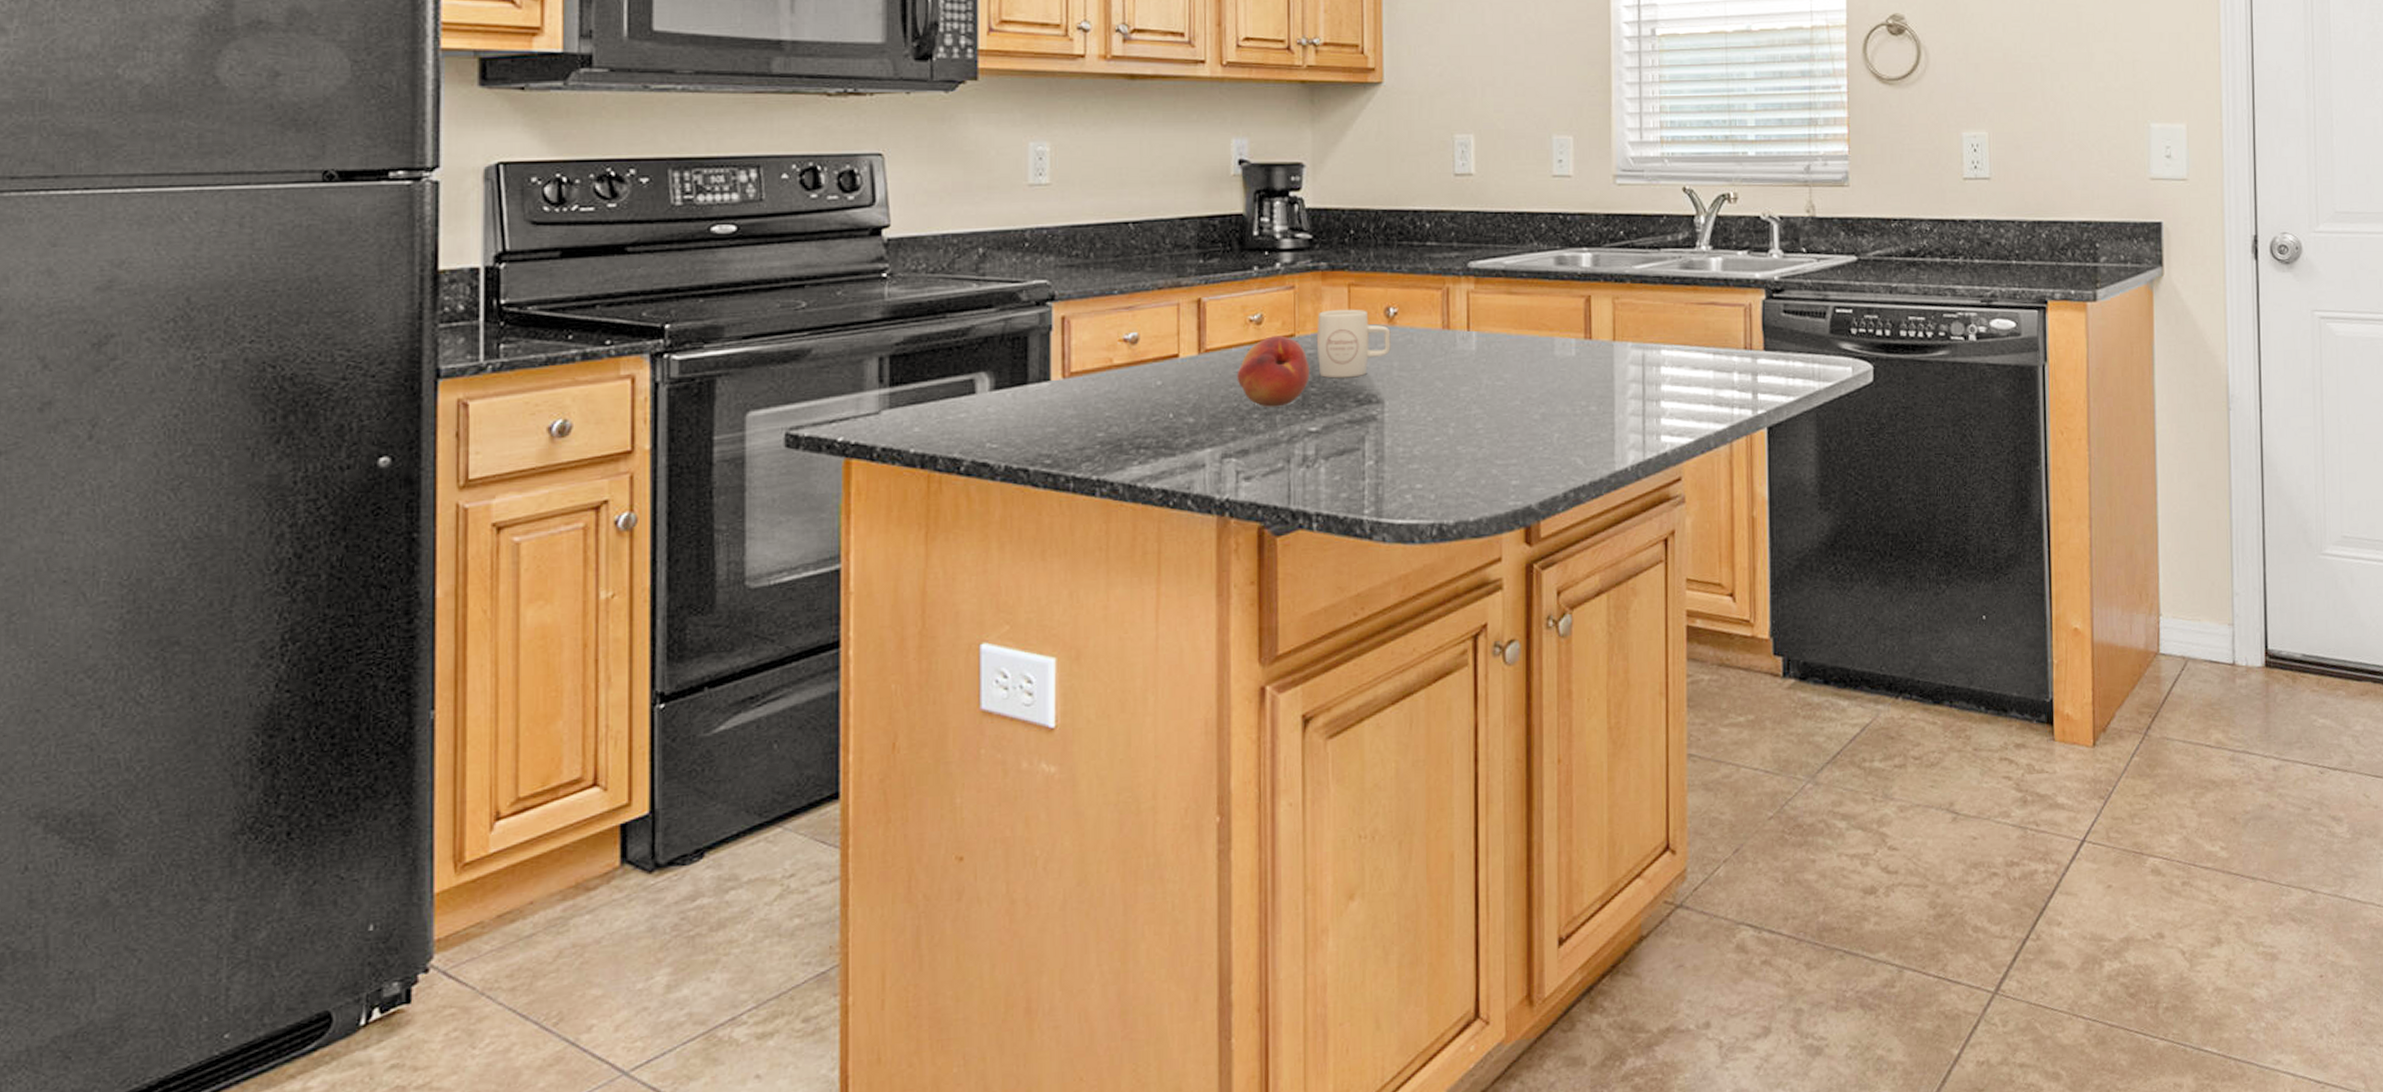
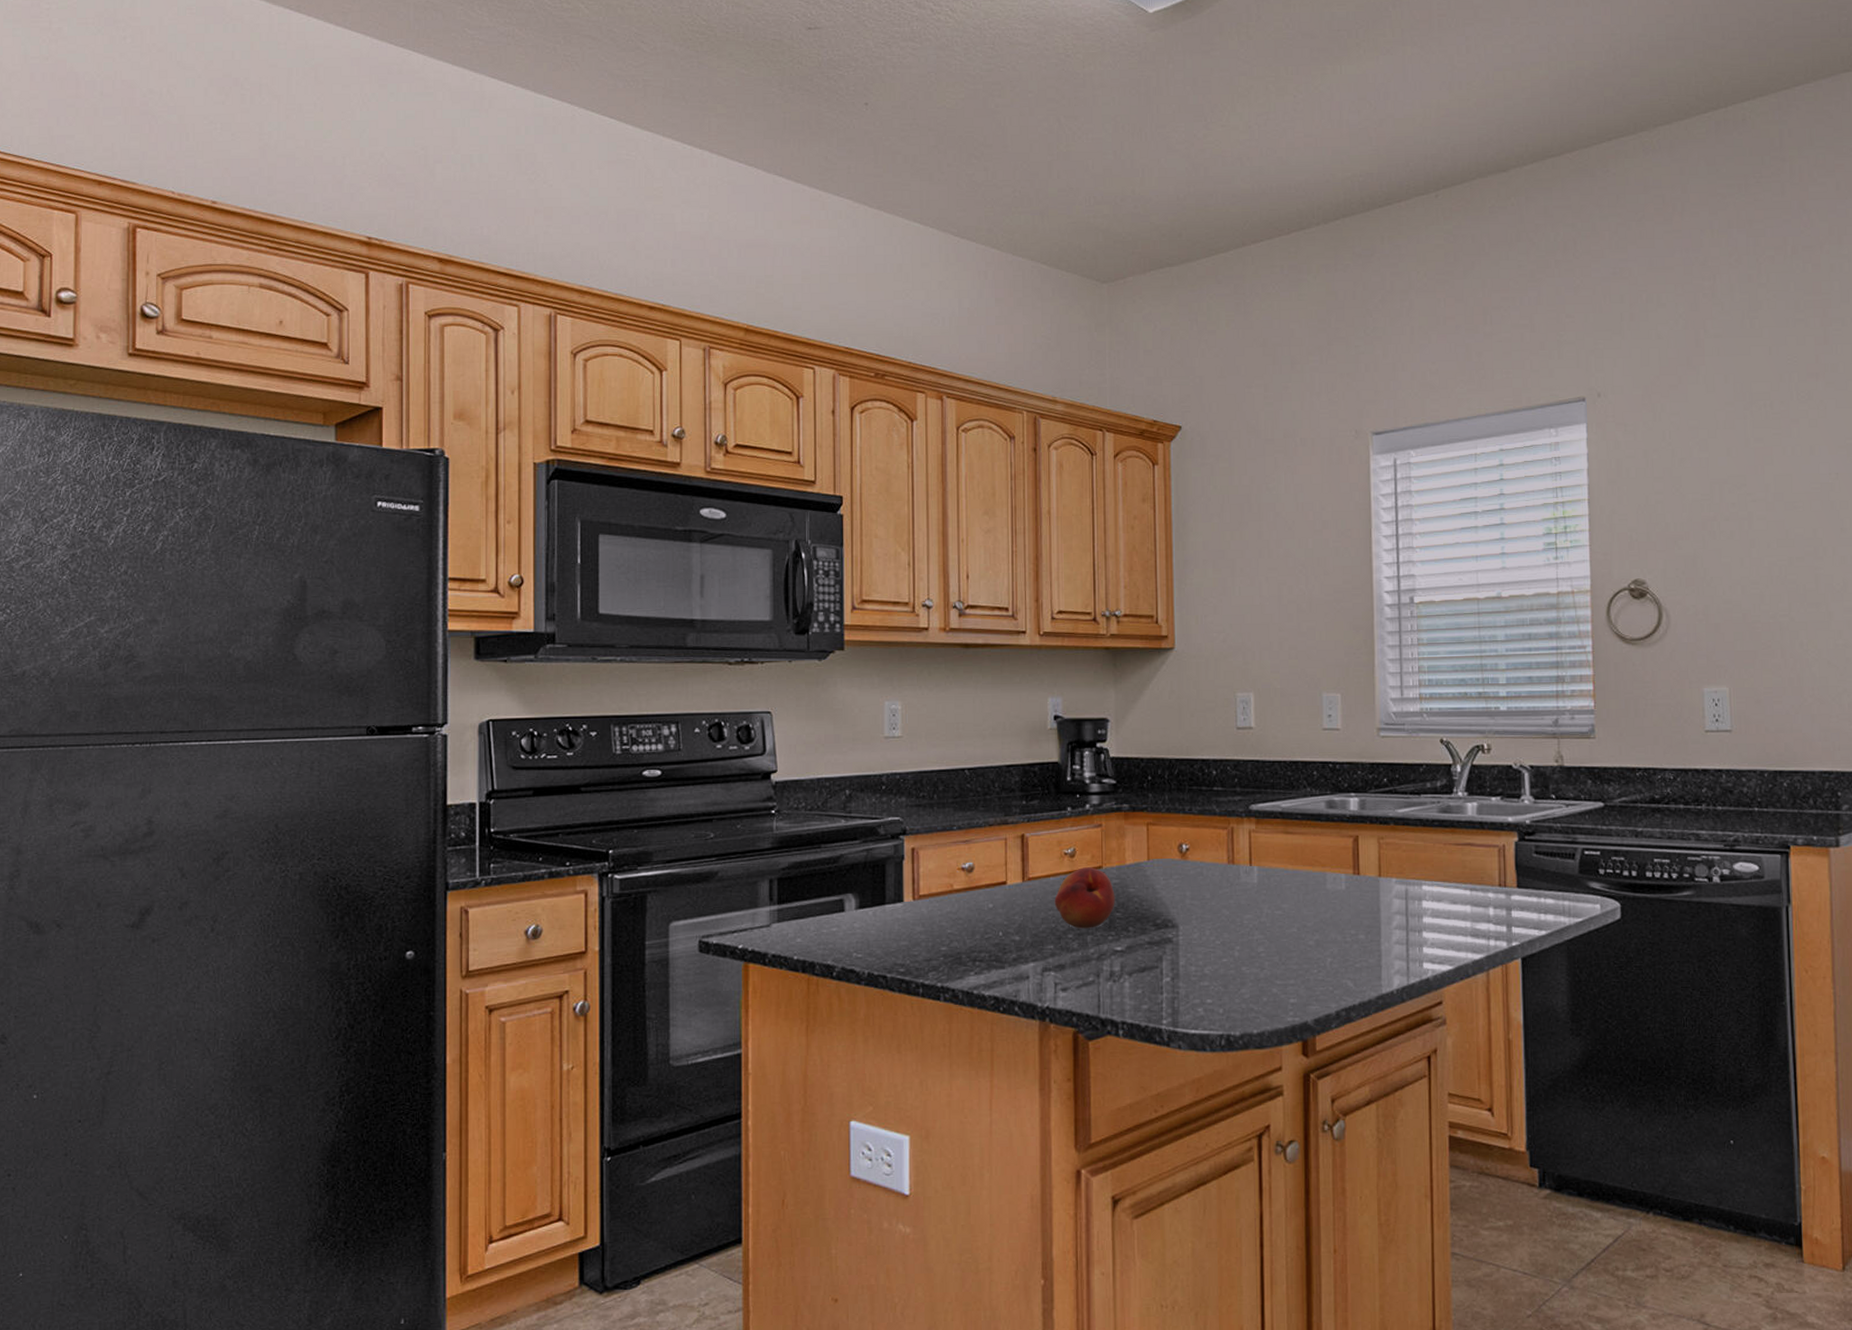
mug: present [1316,309,1391,379] -> none [1120,845,1184,905]

